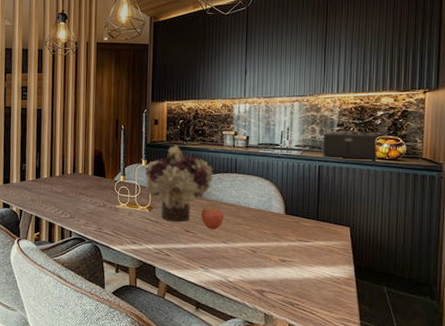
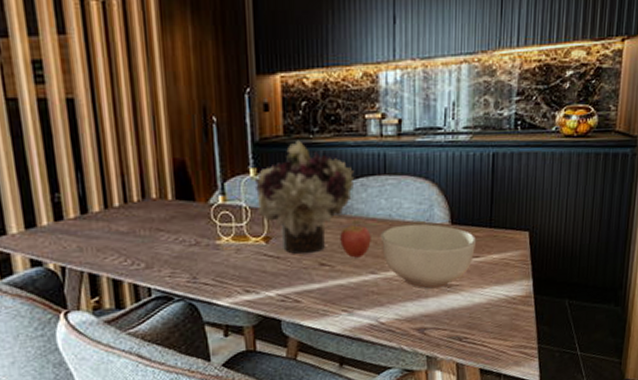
bowl: none [230,210,306,261] -> present [380,223,477,289]
toaster: present [322,131,378,161] -> none [497,99,565,142]

